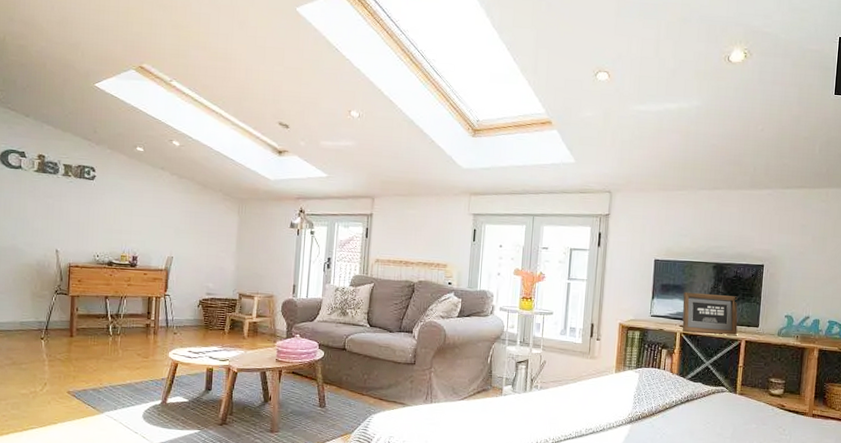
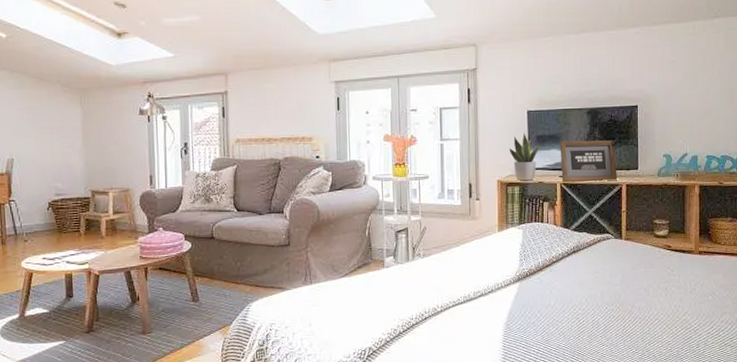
potted plant: none [633,280,665,327] -> present [509,132,541,181]

